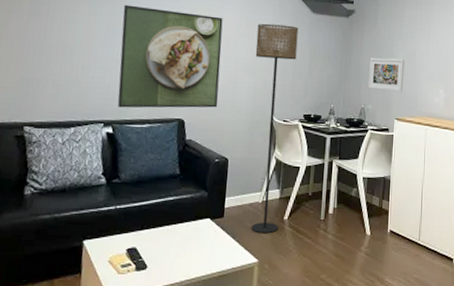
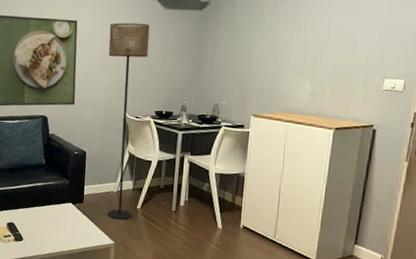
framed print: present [368,57,405,92] -> none [223,51,265,87]

